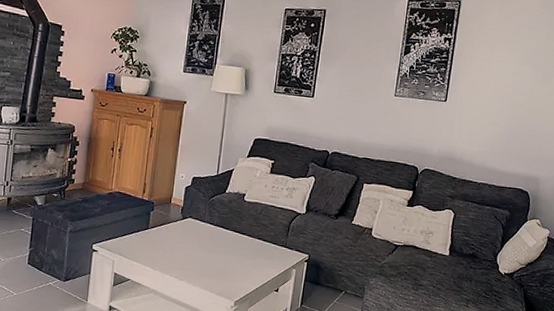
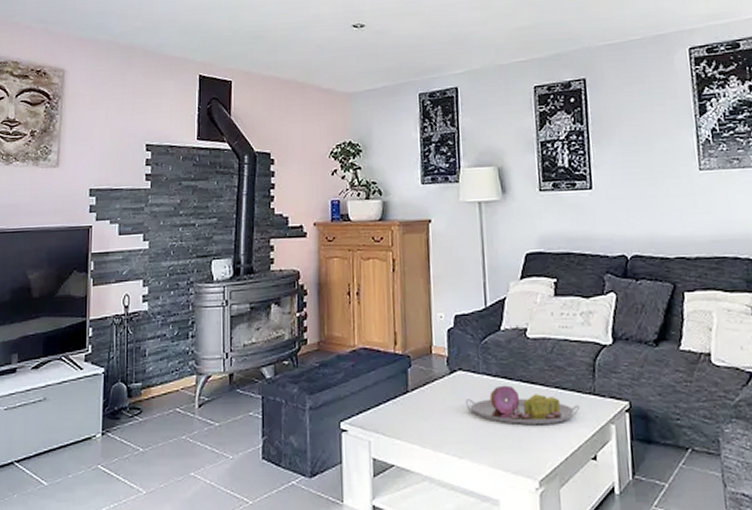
serving tray: none [190,232,274,264] -> present [465,385,581,424]

